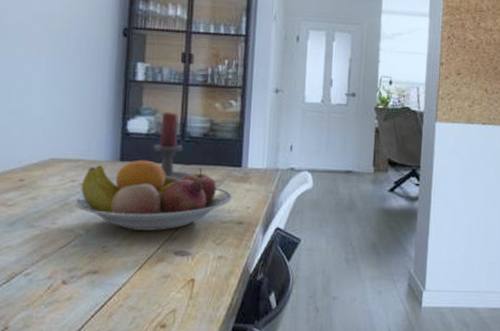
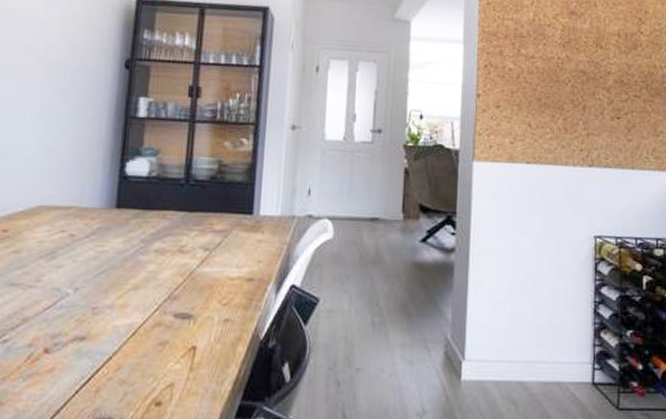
fruit bowl: present [75,160,232,231] -> none [63,206,242,290]
candle holder: present [153,111,190,182] -> none [153,151,194,231]

